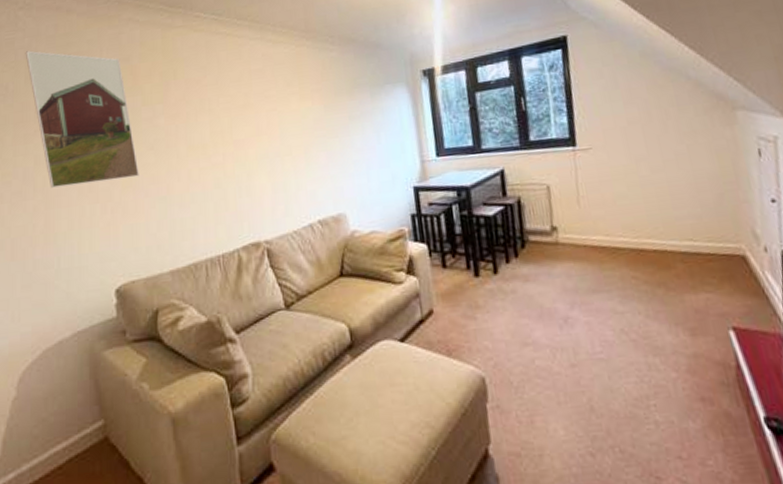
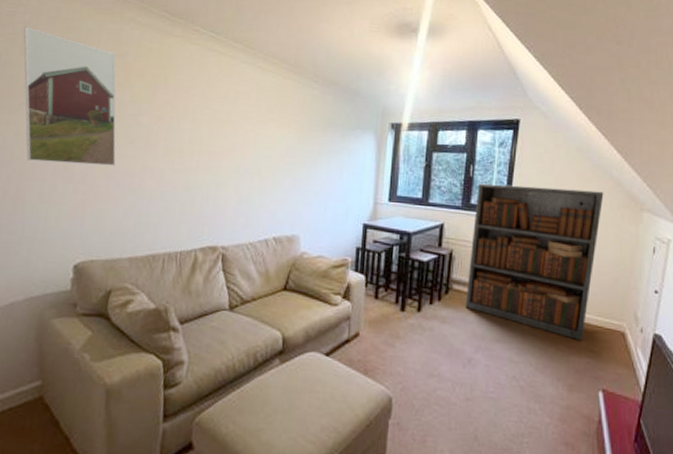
bookcase: none [534,97,696,275] -> present [465,183,604,341]

